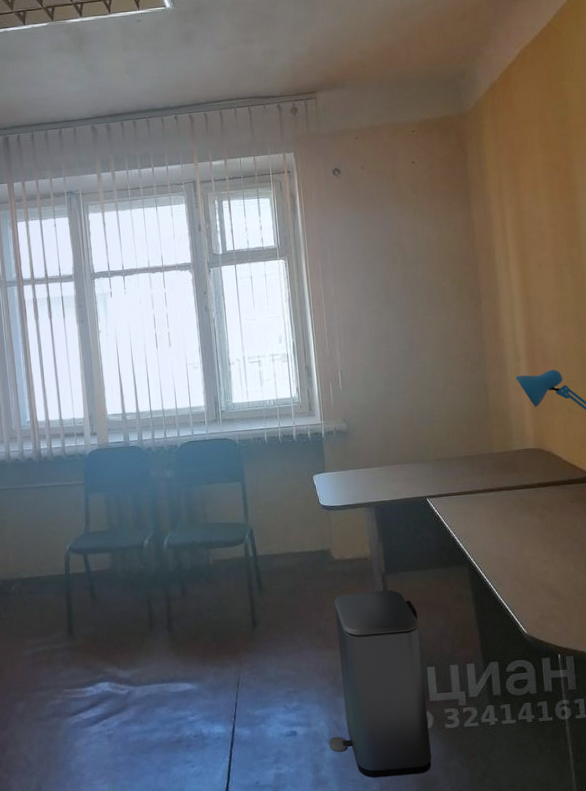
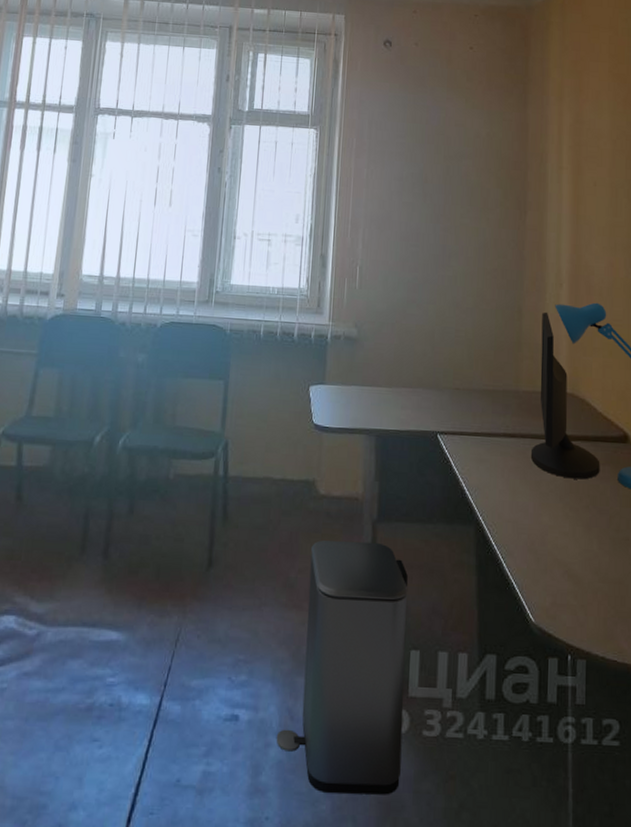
computer monitor: none [505,384,570,518] -> present [530,311,600,480]

